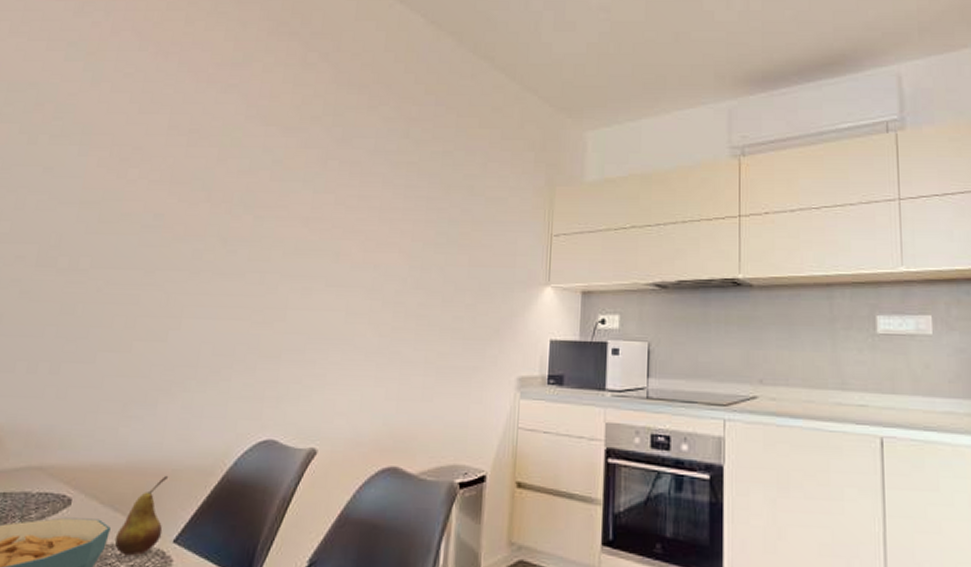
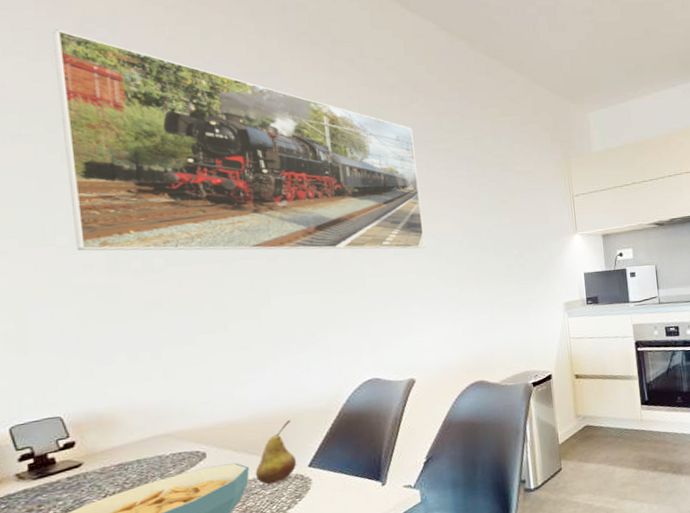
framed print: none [15,11,375,282] -> present [53,29,425,251]

